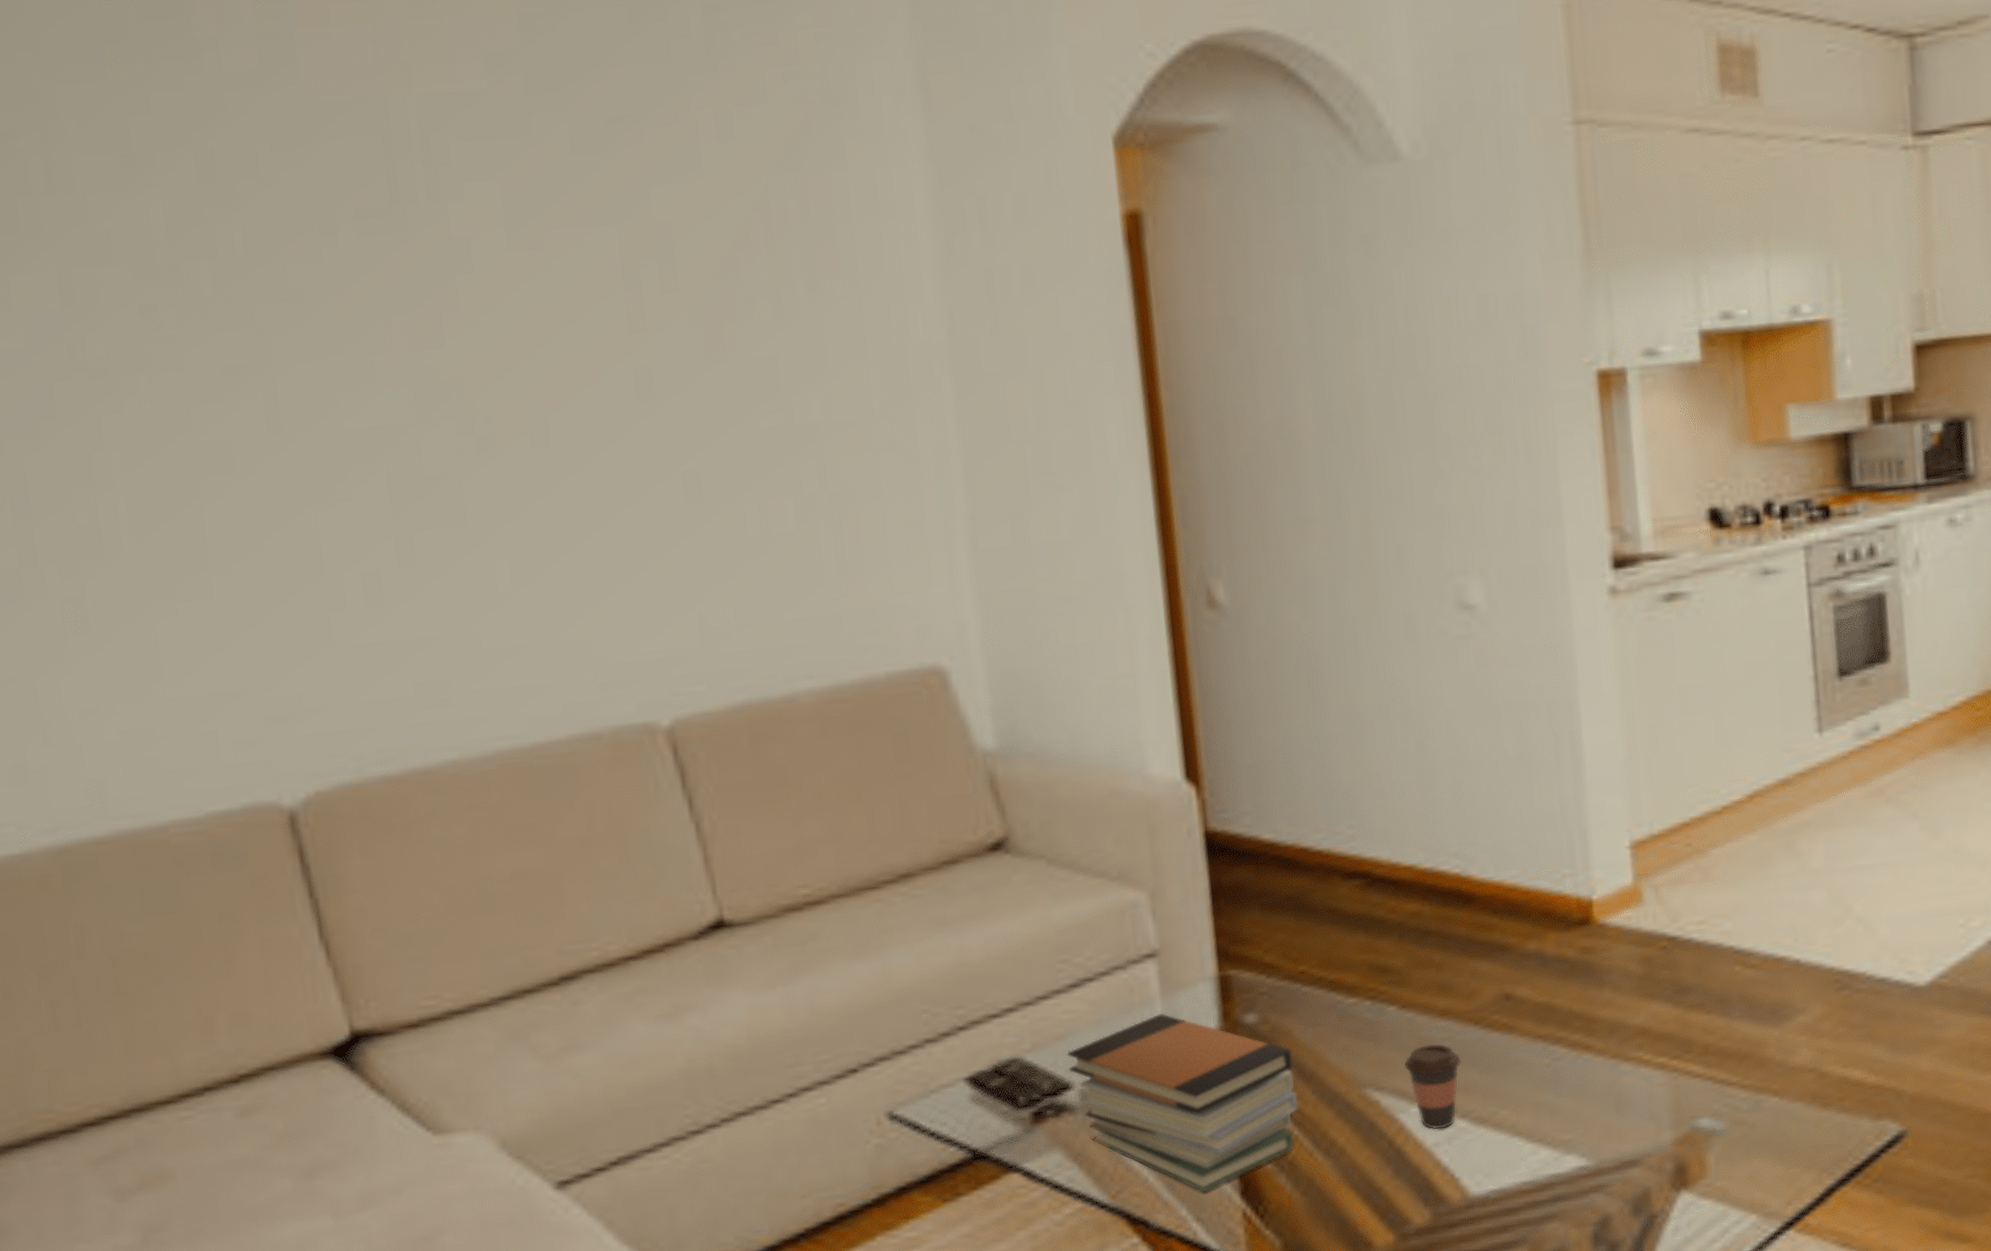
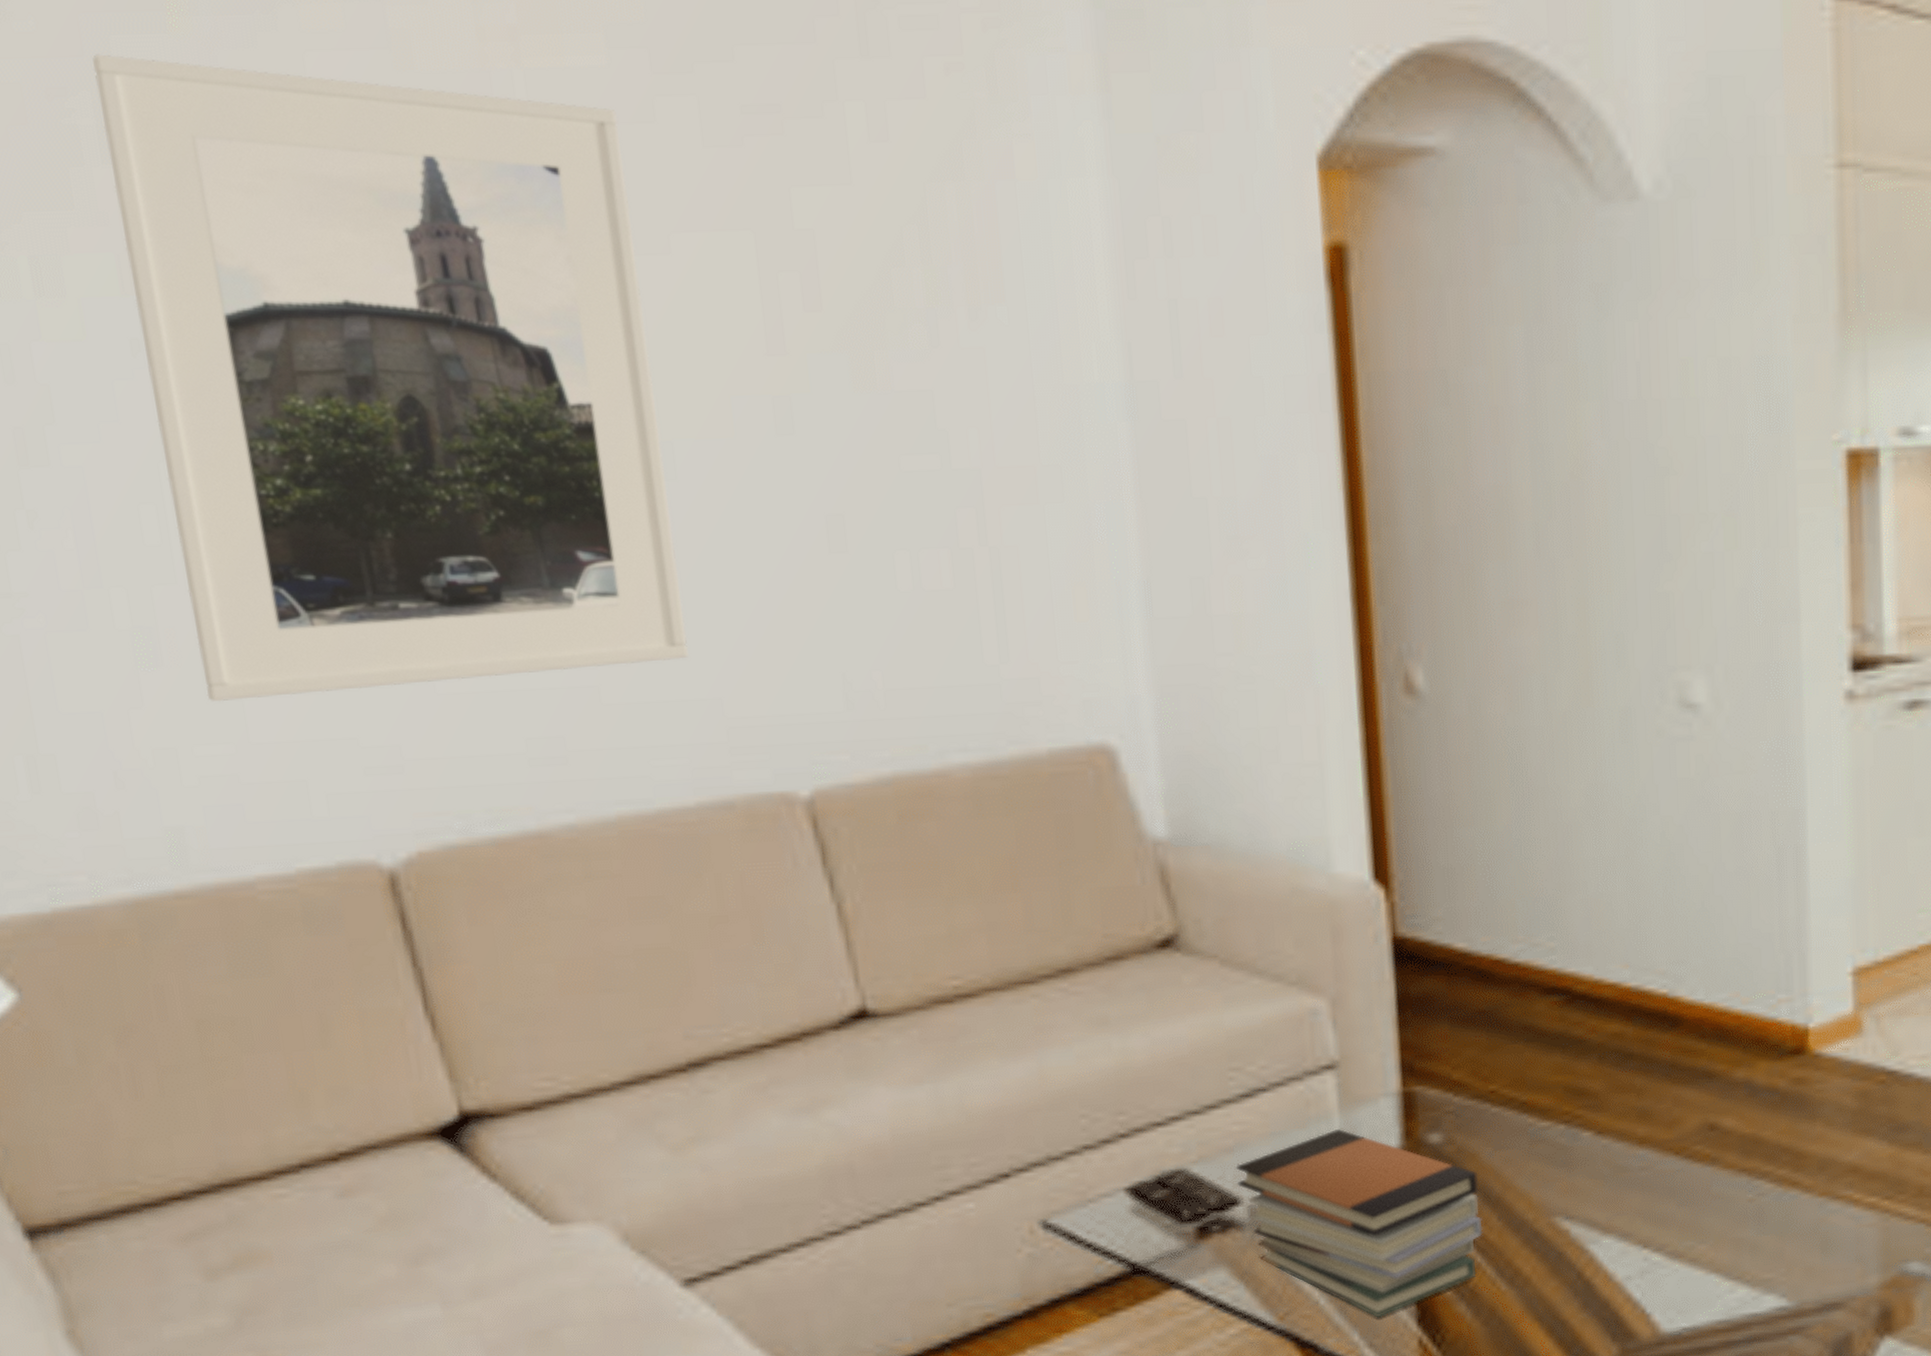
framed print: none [41,101,561,663] -> present [92,54,690,702]
coffee cup: present [1404,1043,1462,1130] -> none [1598,1172,1660,1263]

